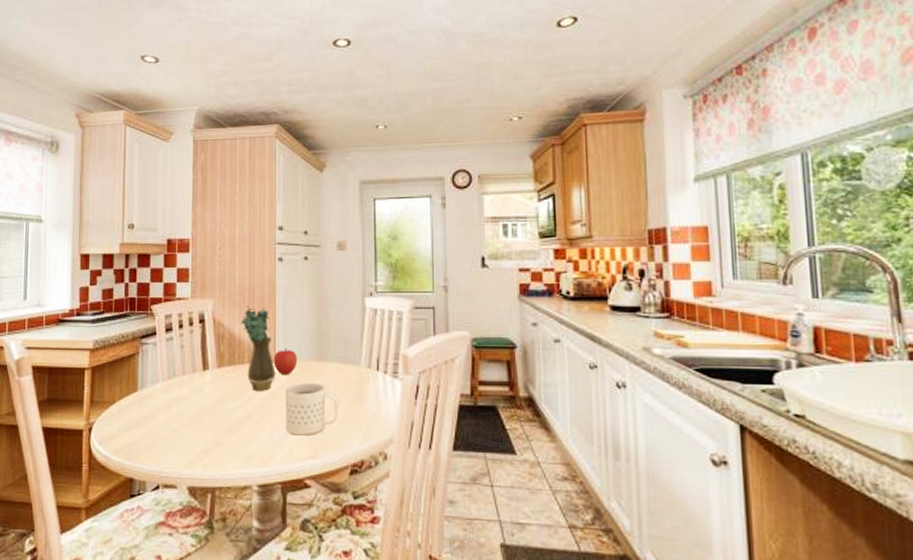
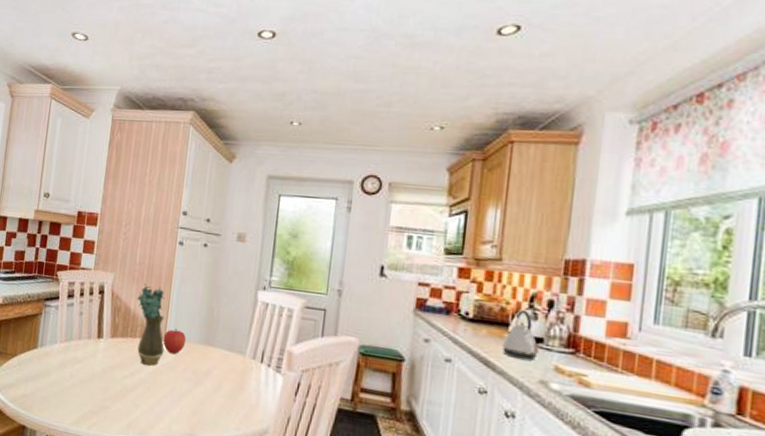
mug: present [285,382,339,436] -> none [167,363,220,414]
kettle: none [603,282,638,329] -> present [501,309,539,361]

